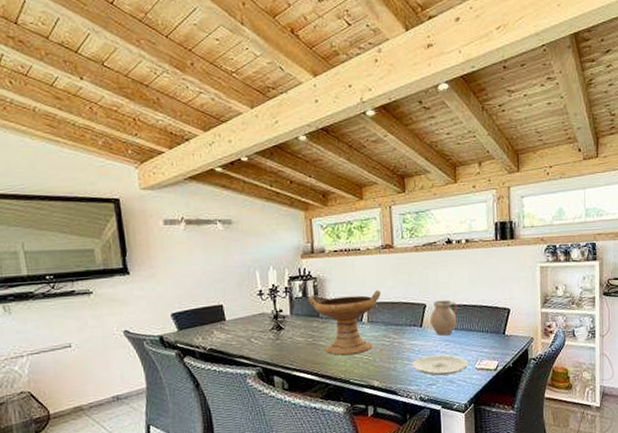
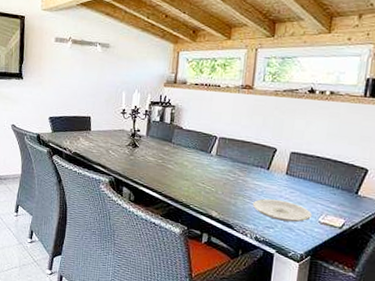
decorative bowl: present [308,290,382,355] -> none [164,121,234,183]
pitcher: present [430,300,458,336] -> none [278,147,310,184]

